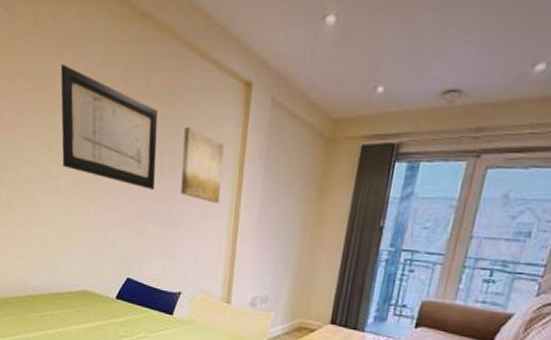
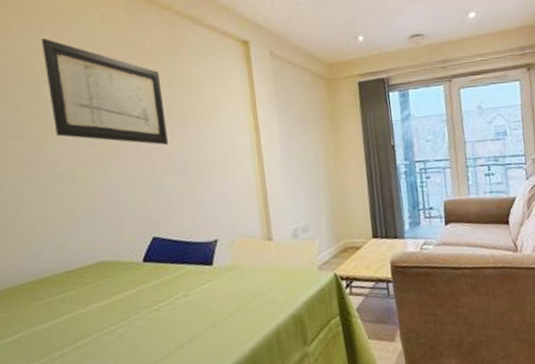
wall art: present [180,126,225,204] -> none [191,82,240,148]

